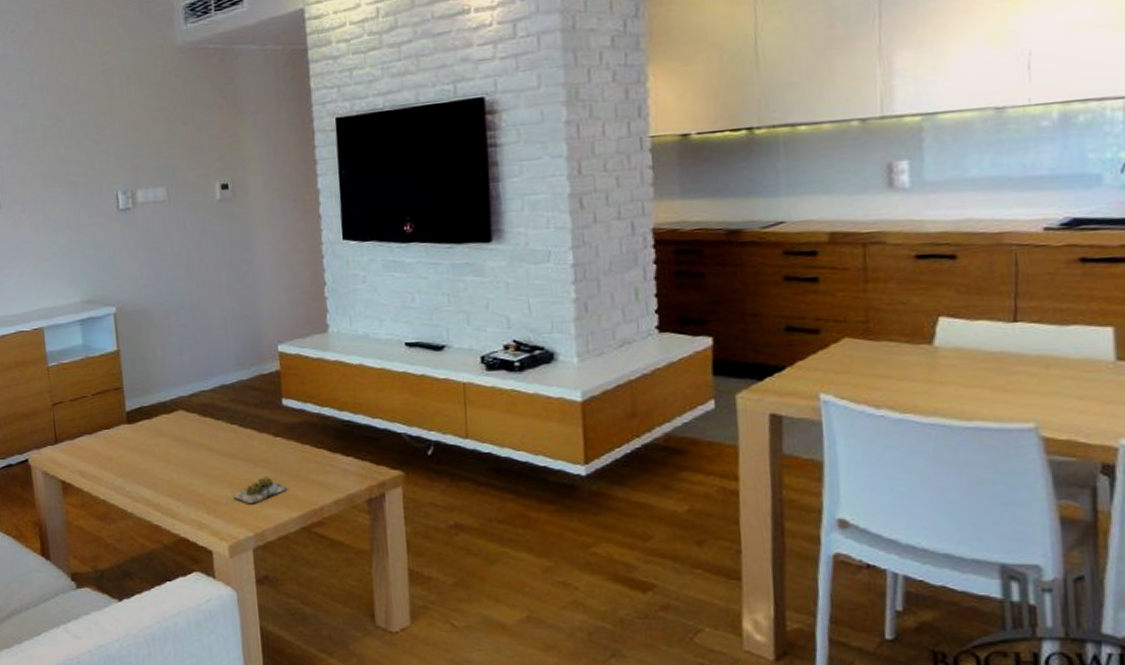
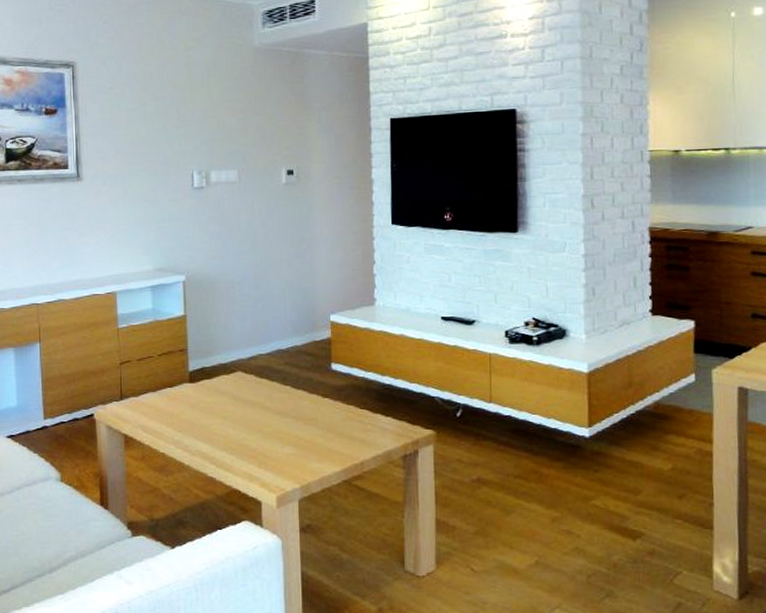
succulent plant: present [234,477,289,504] -> none [284,434,334,459]

